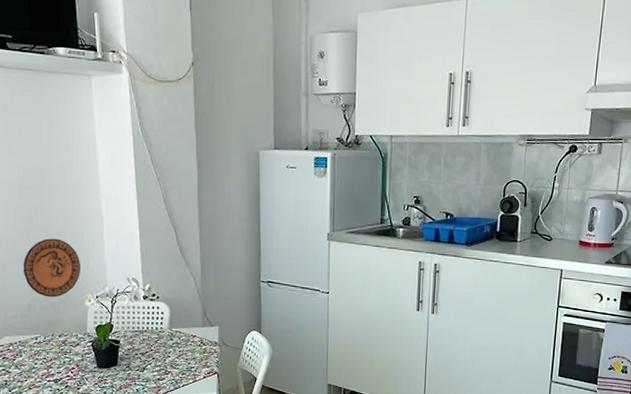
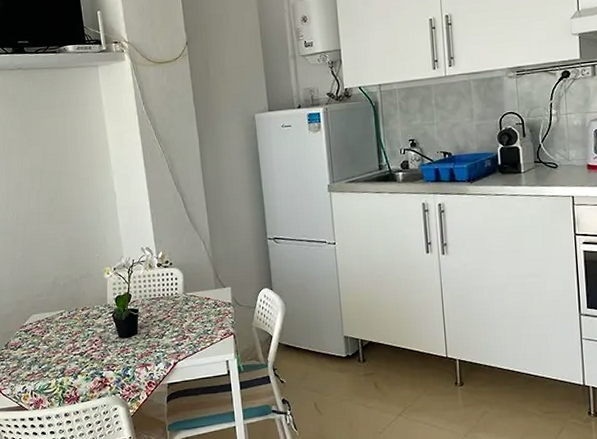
decorative plate: present [23,238,81,297] -> none [46,217,99,273]

